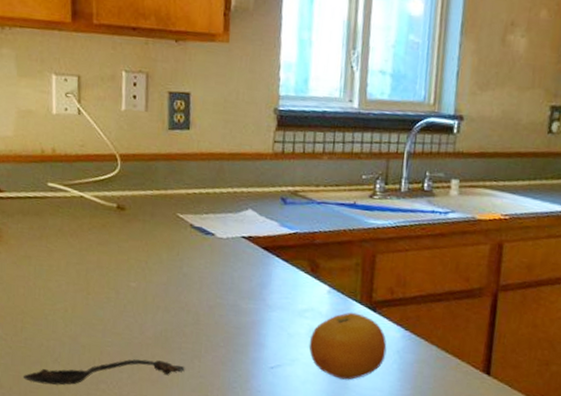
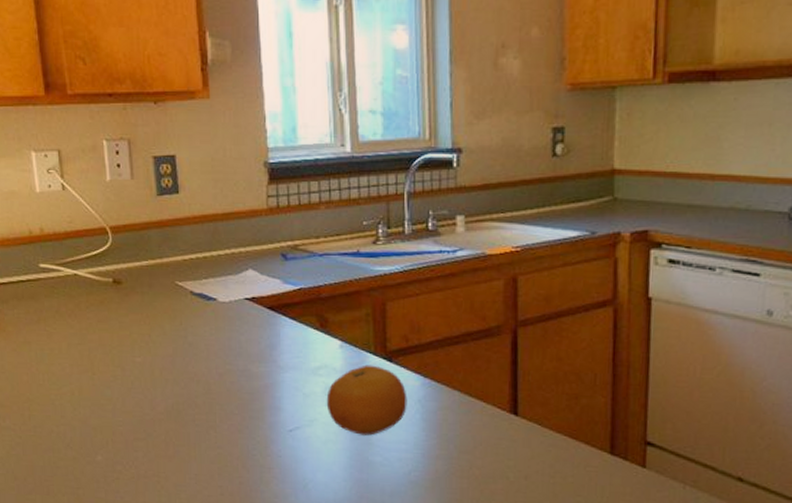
spoon: present [24,359,185,385] -> none [37,435,201,472]

